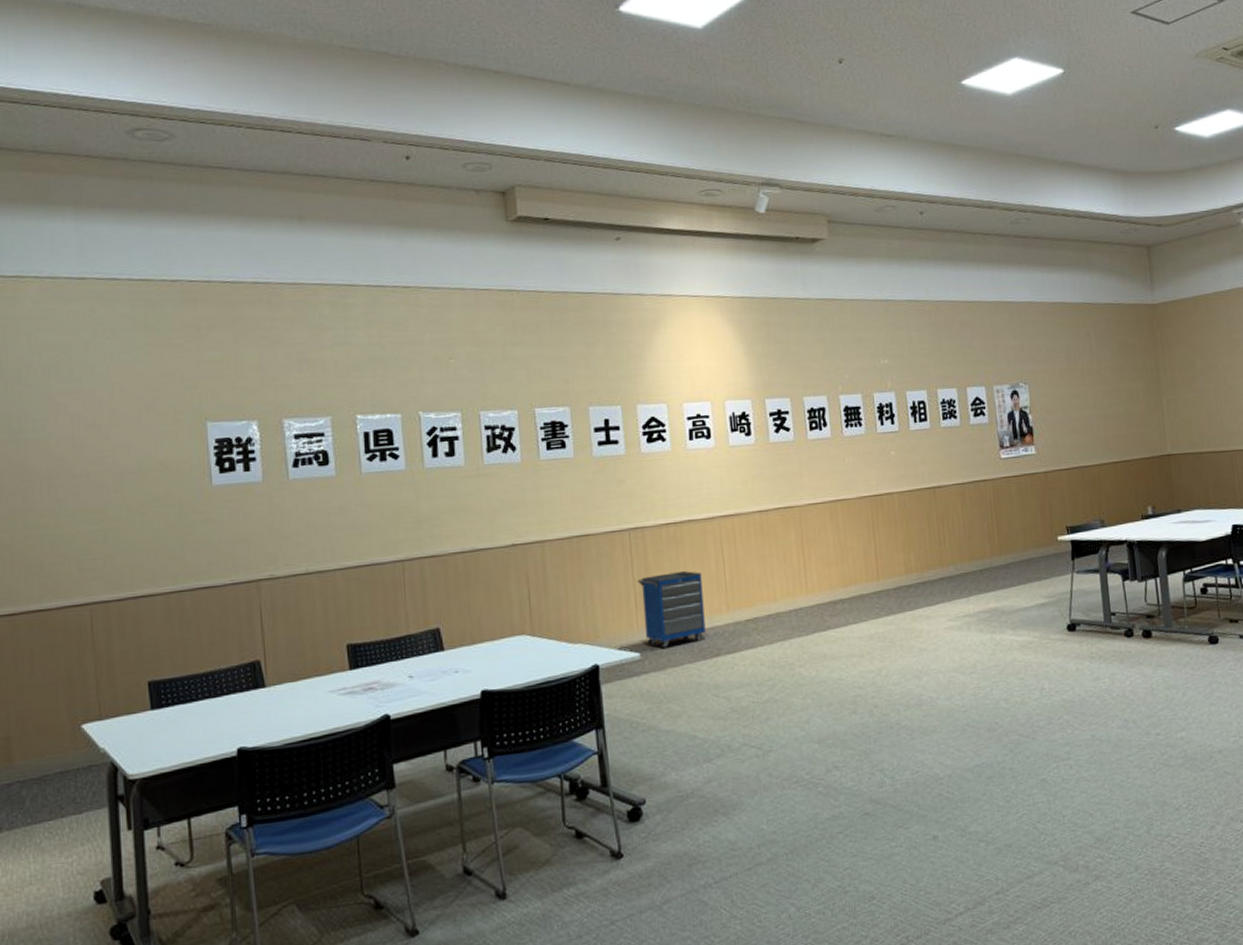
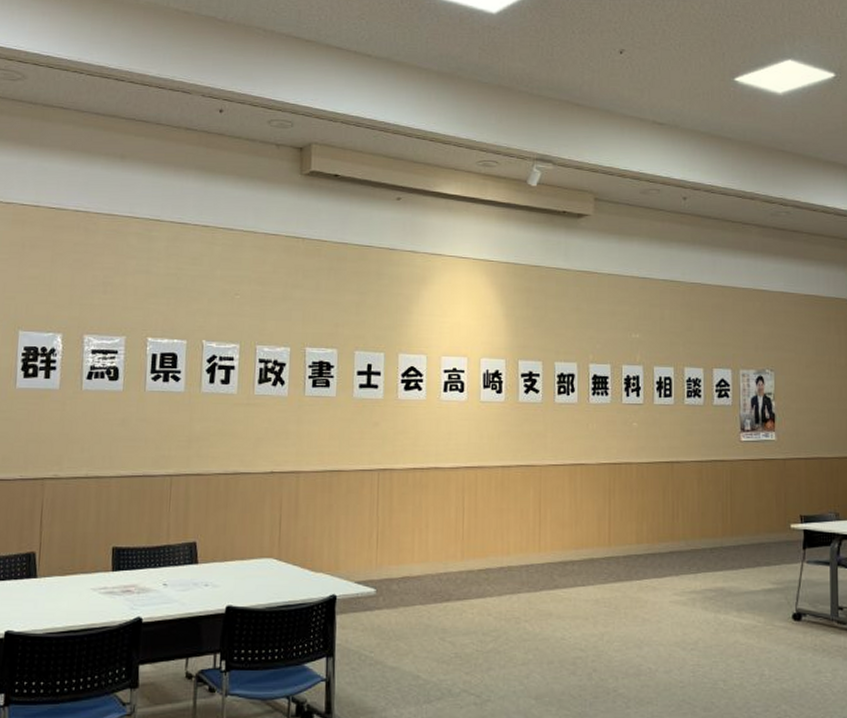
cabinet: present [637,571,706,650] -> none [380,515,441,589]

